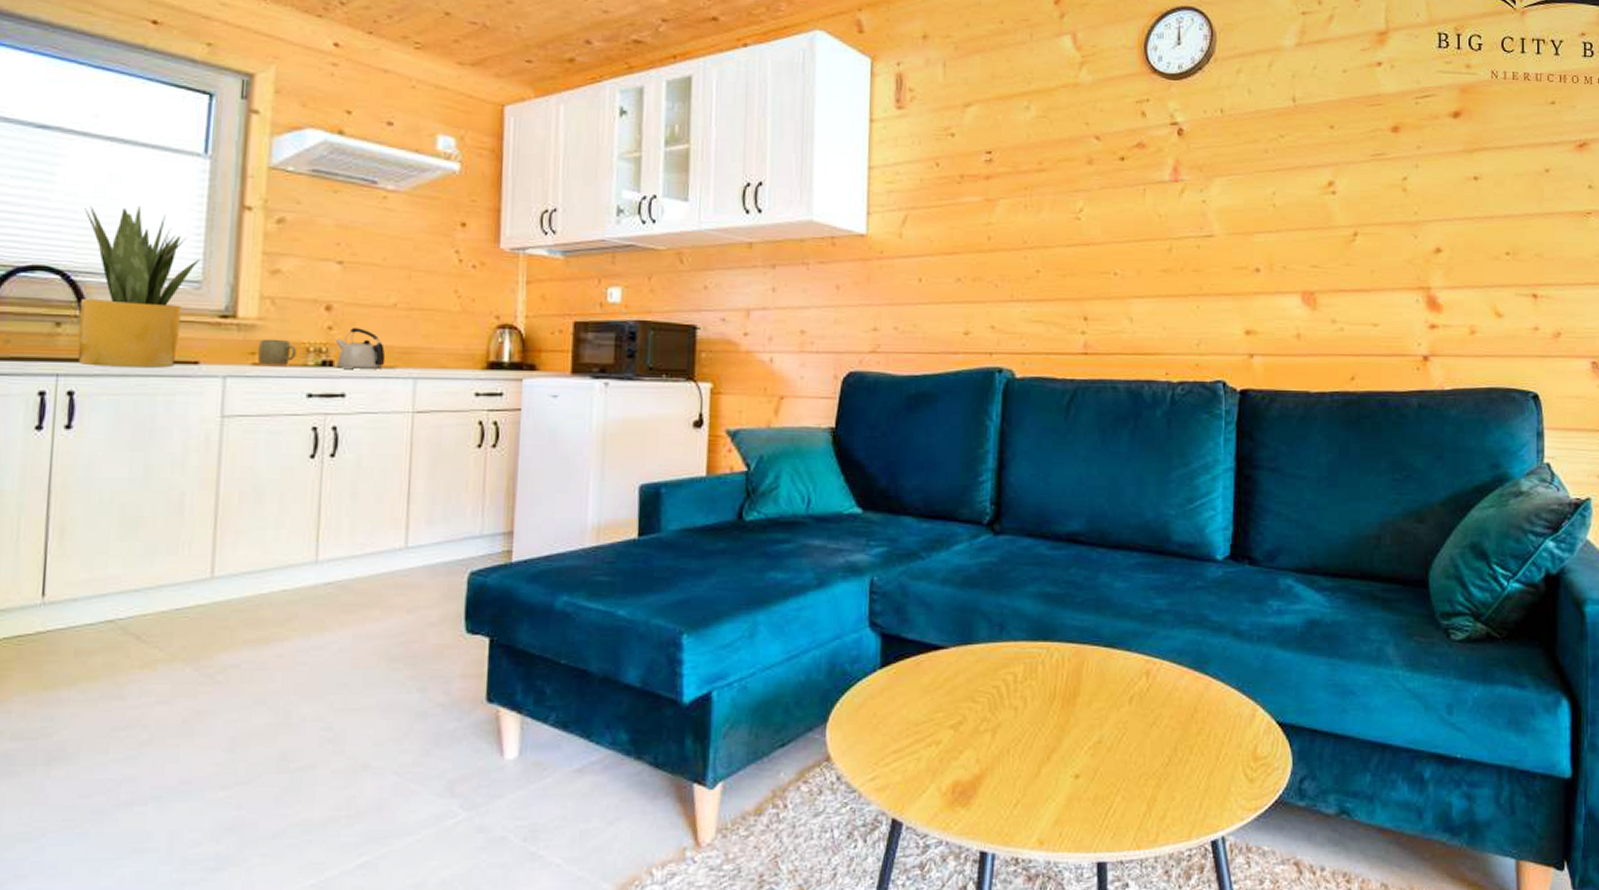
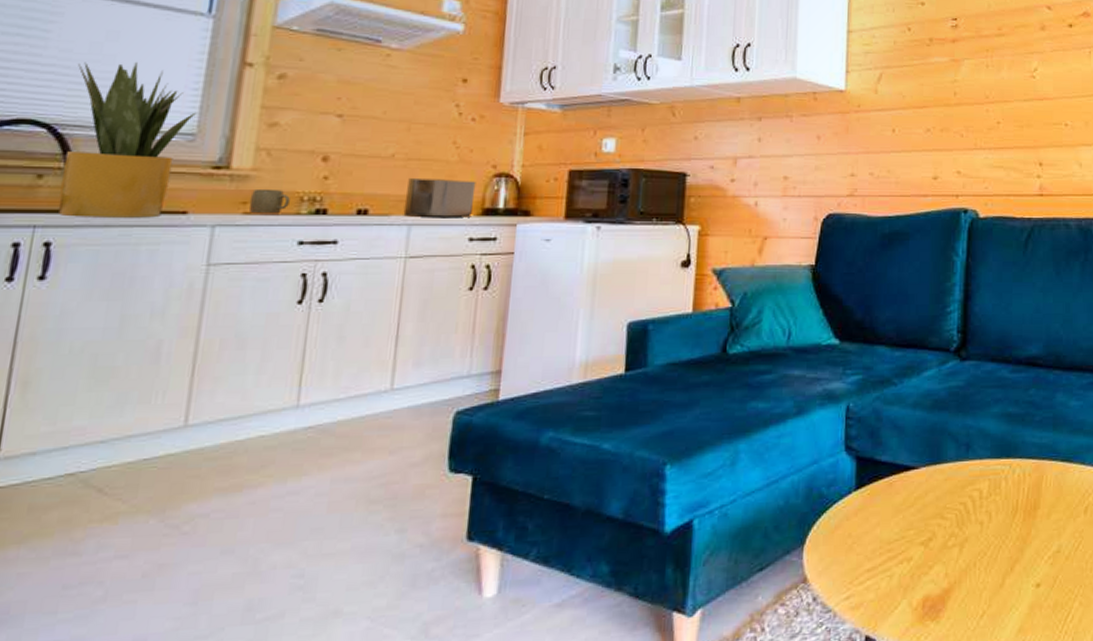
kettle: present [335,327,386,371] -> none [329,176,381,218]
toaster: none [408,328,480,372] -> present [403,177,476,218]

